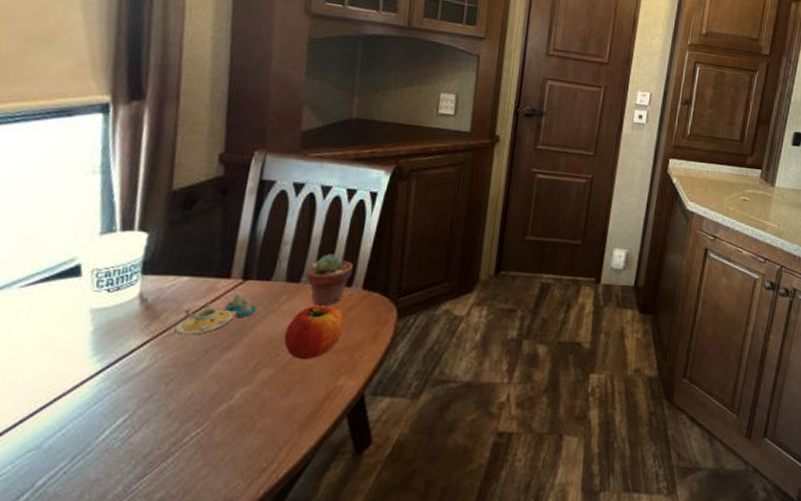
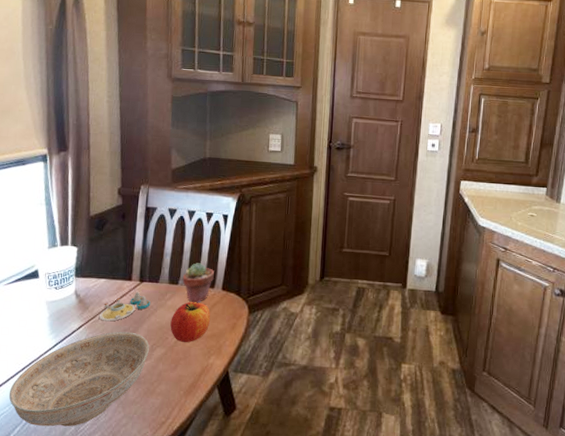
decorative bowl: none [13,348,251,489] -> present [8,331,149,427]

